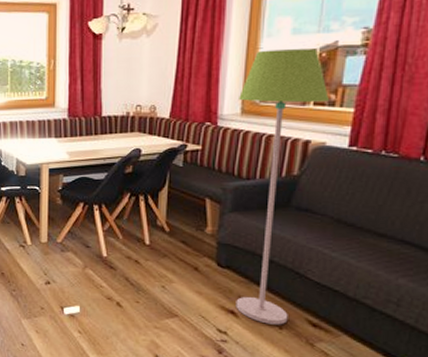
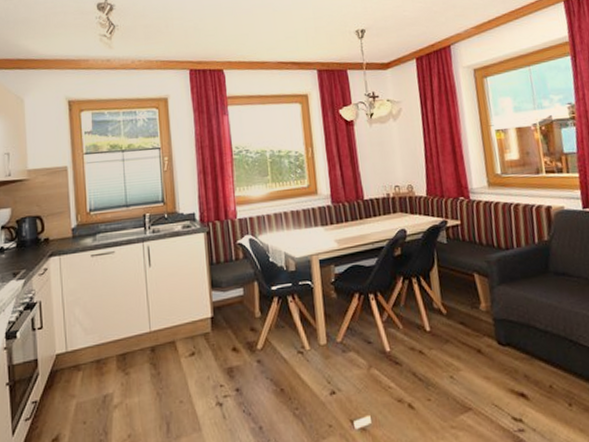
floor lamp: present [236,49,329,325] -> none [483,123,575,403]

